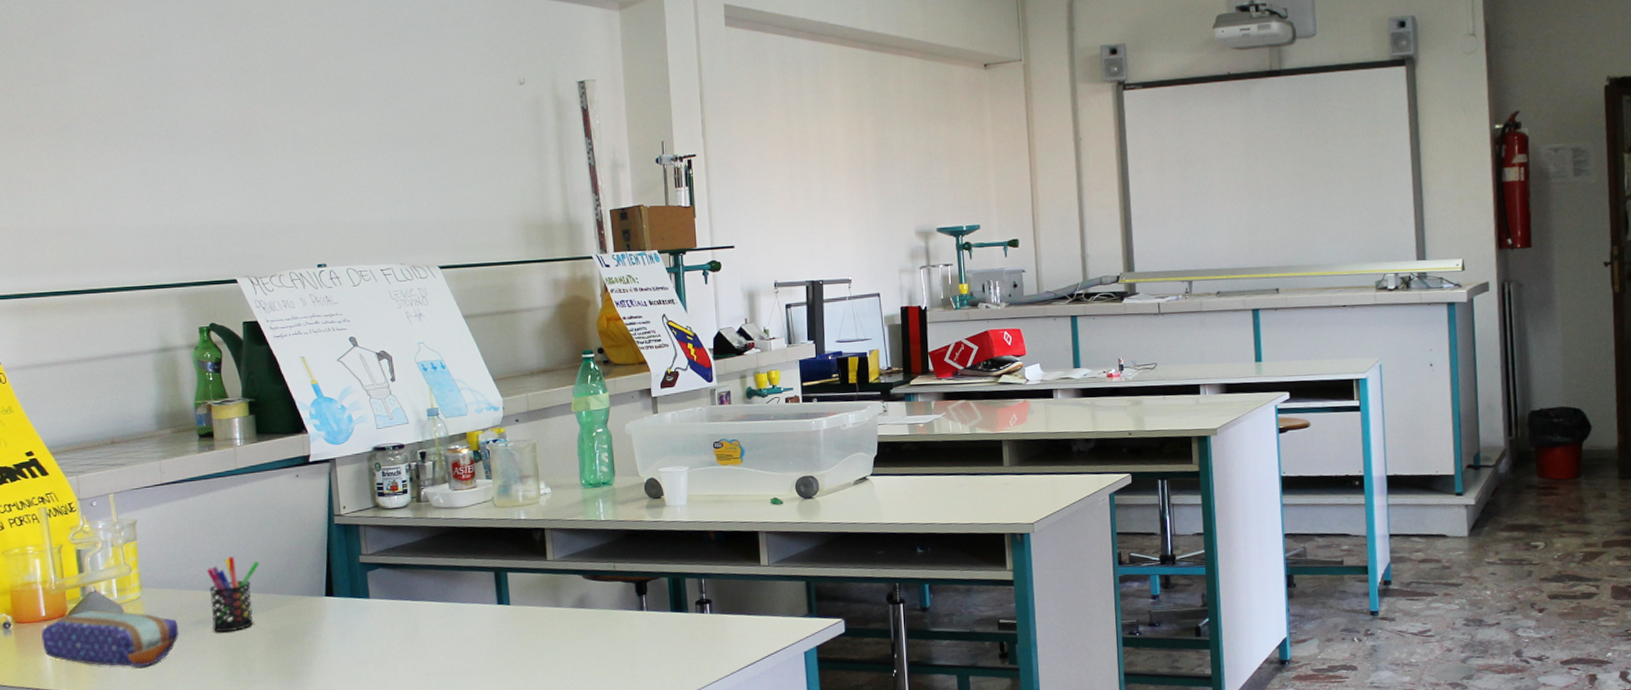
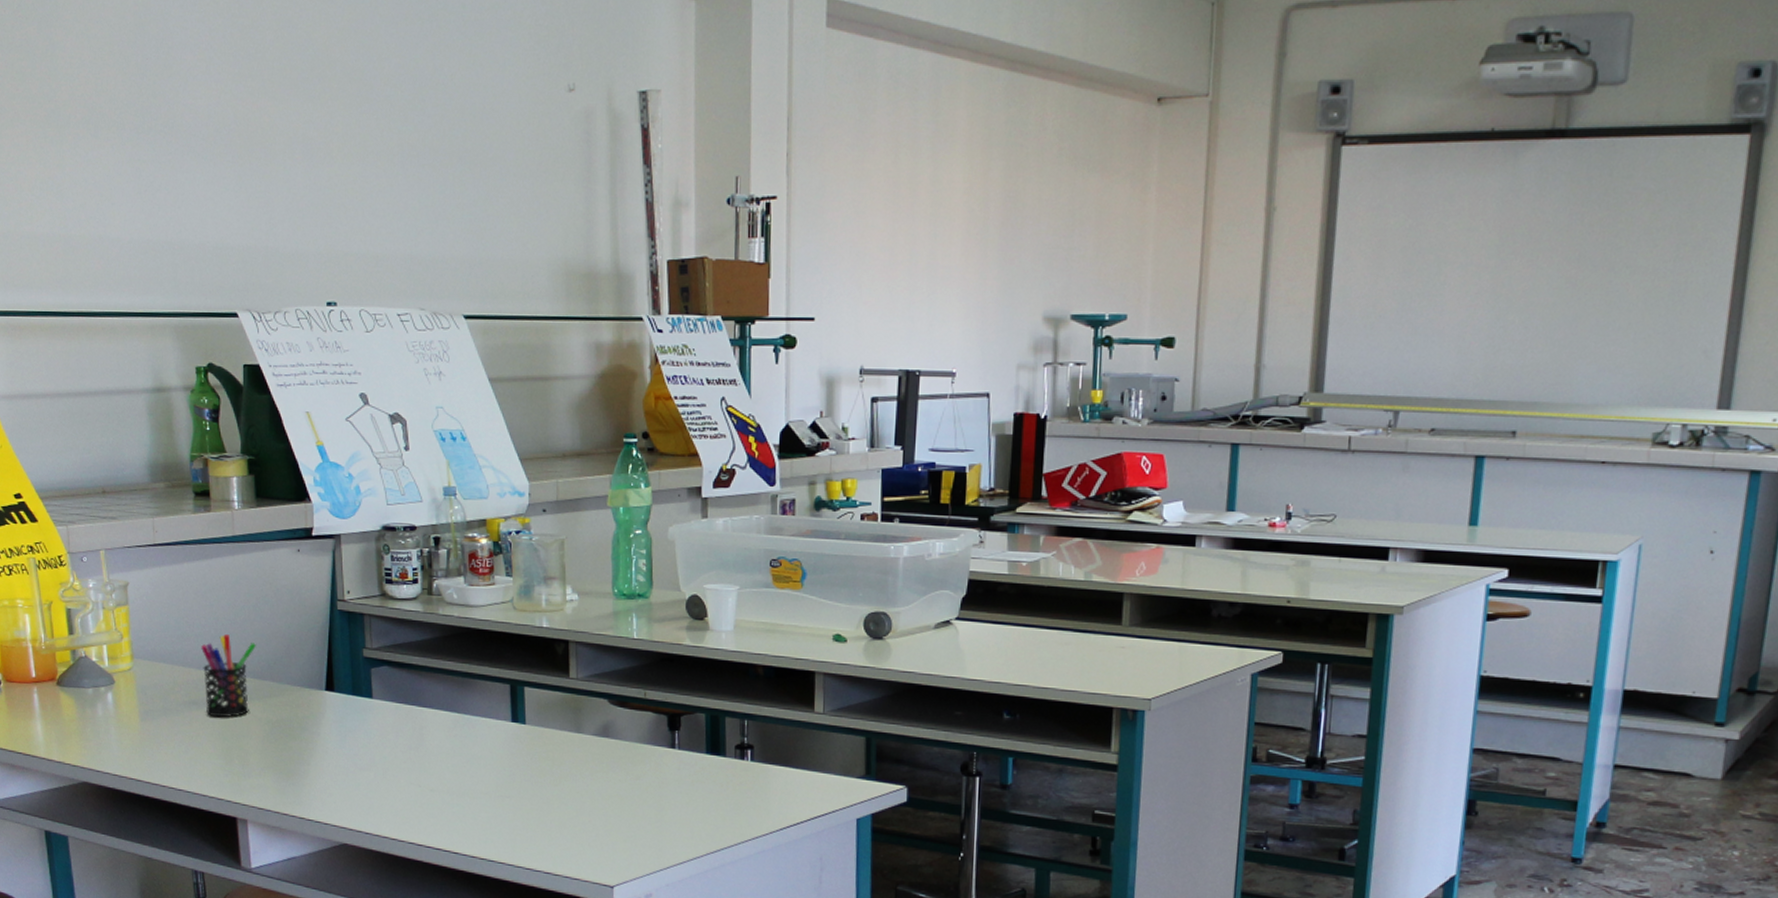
pencil case: present [41,609,178,668] -> none [32,676,171,745]

